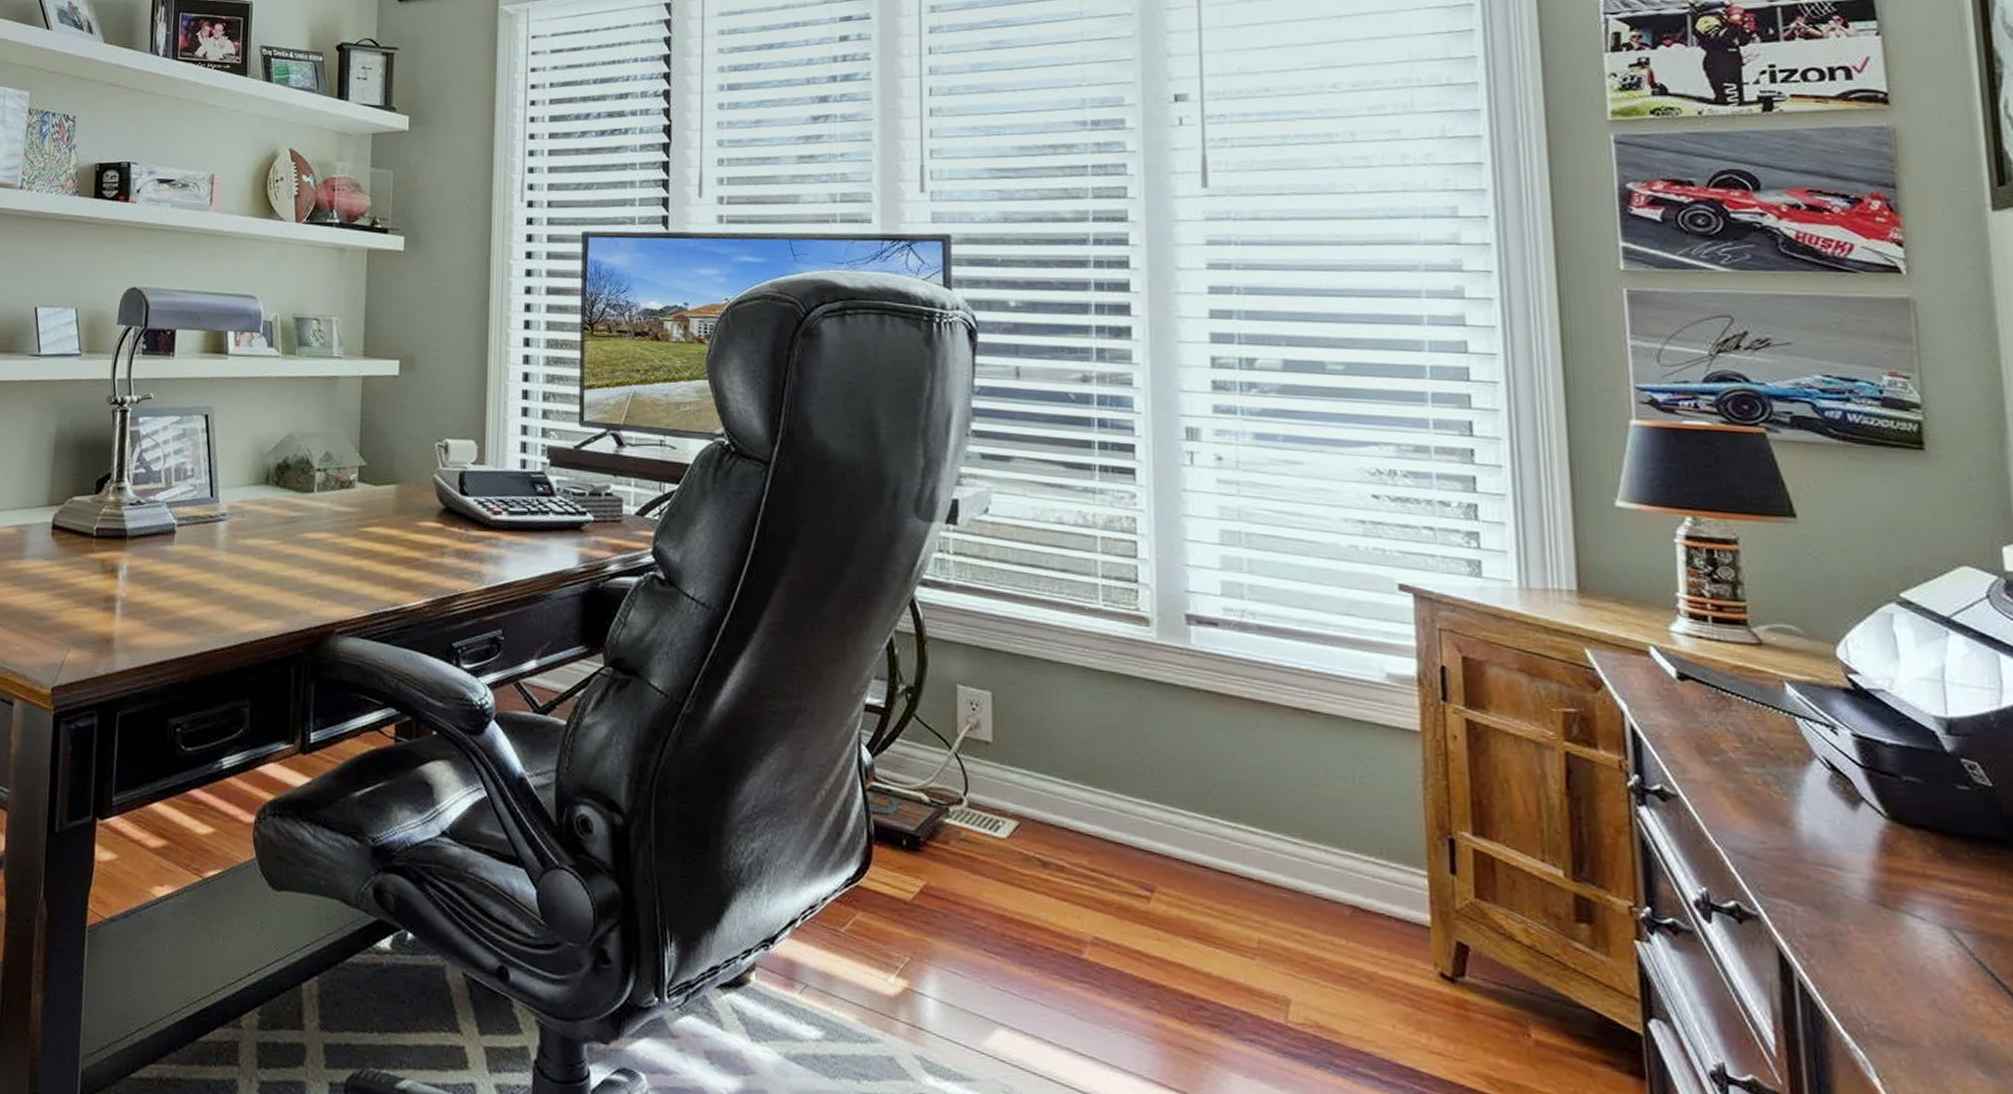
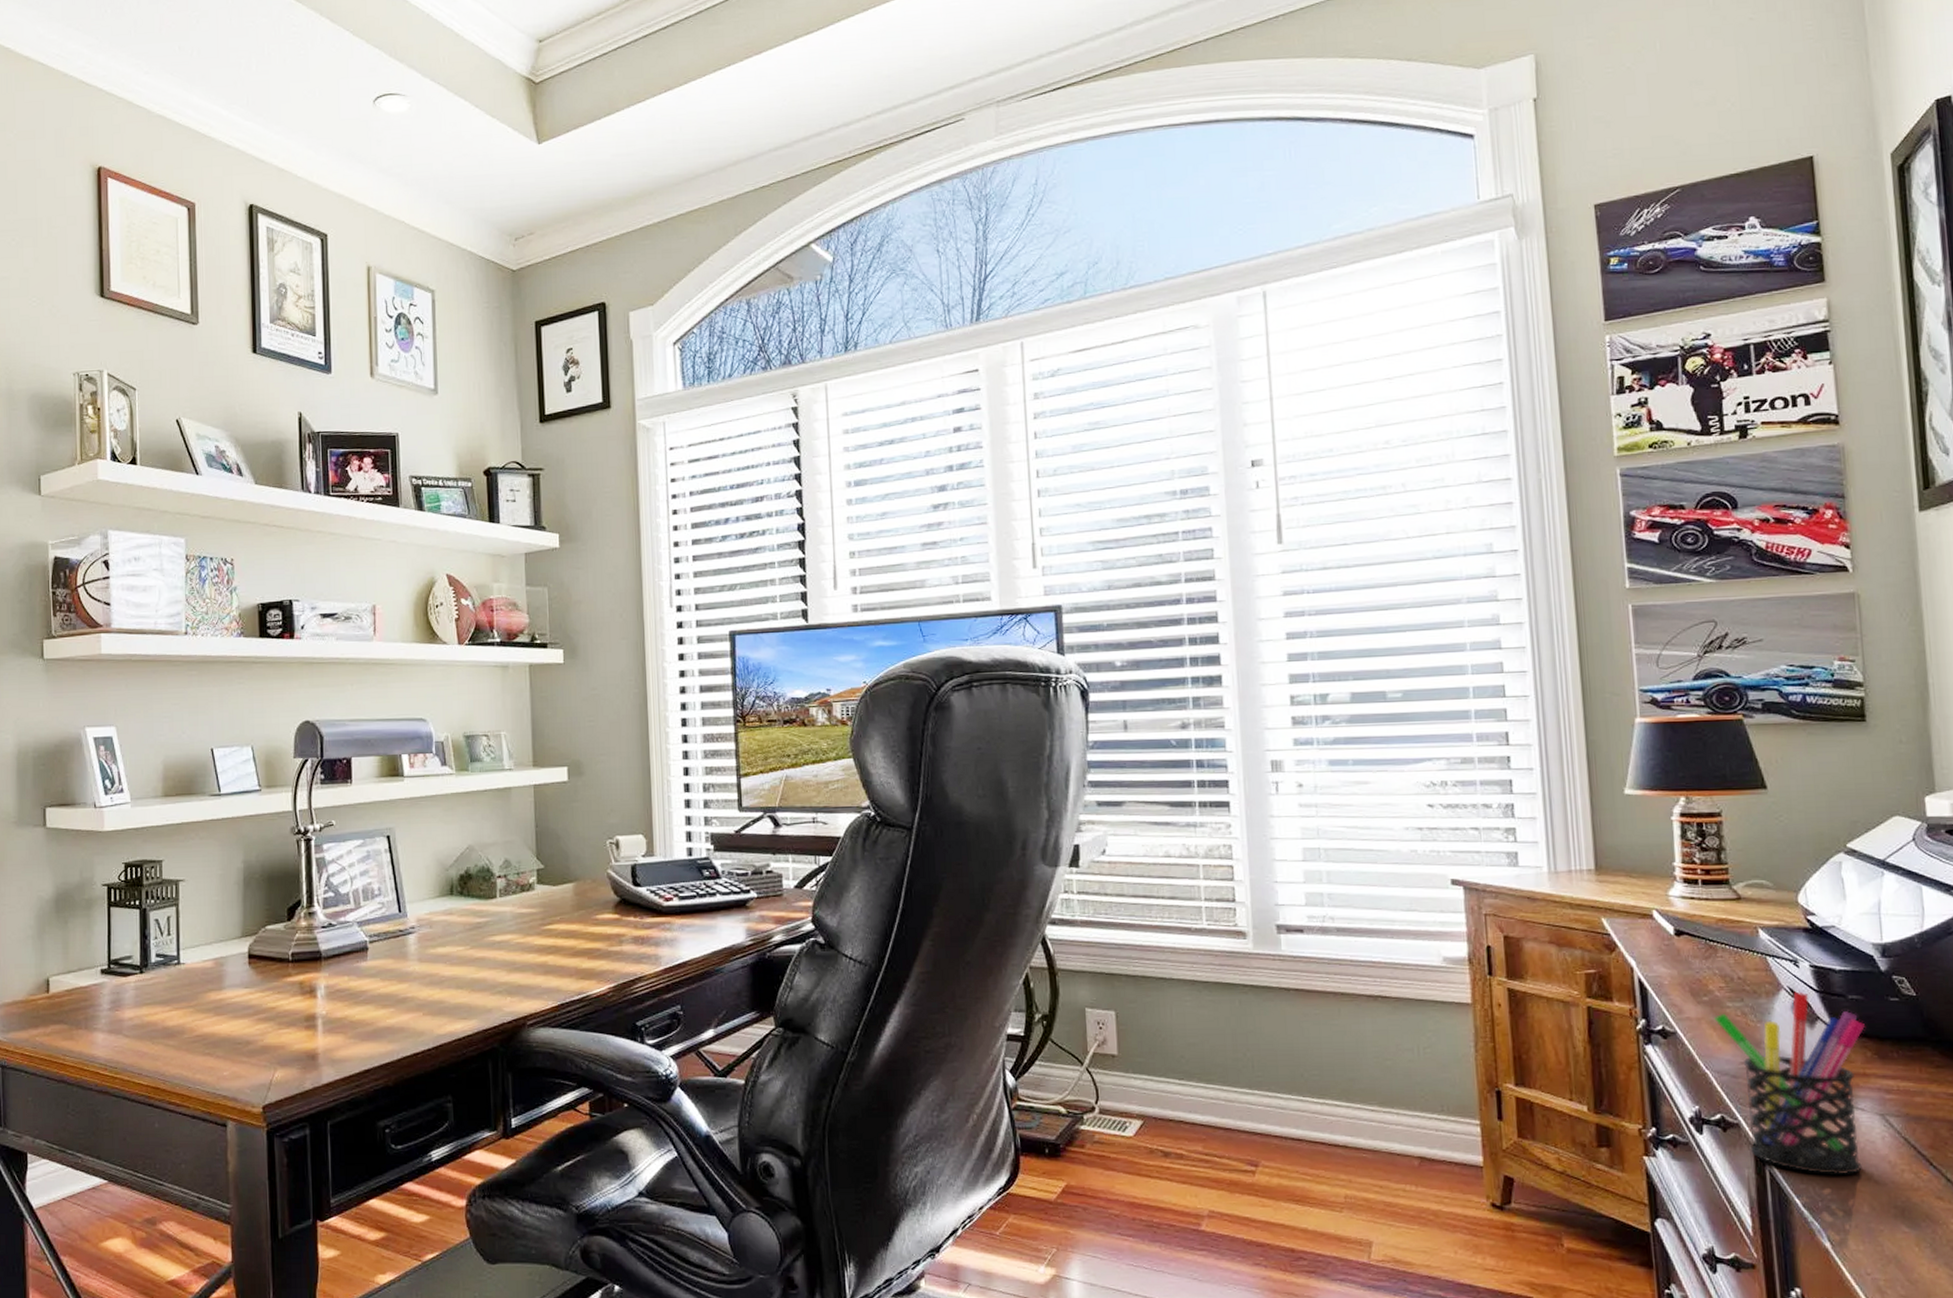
pen holder: none [1725,763,1925,998] -> present [1713,991,1865,1176]

